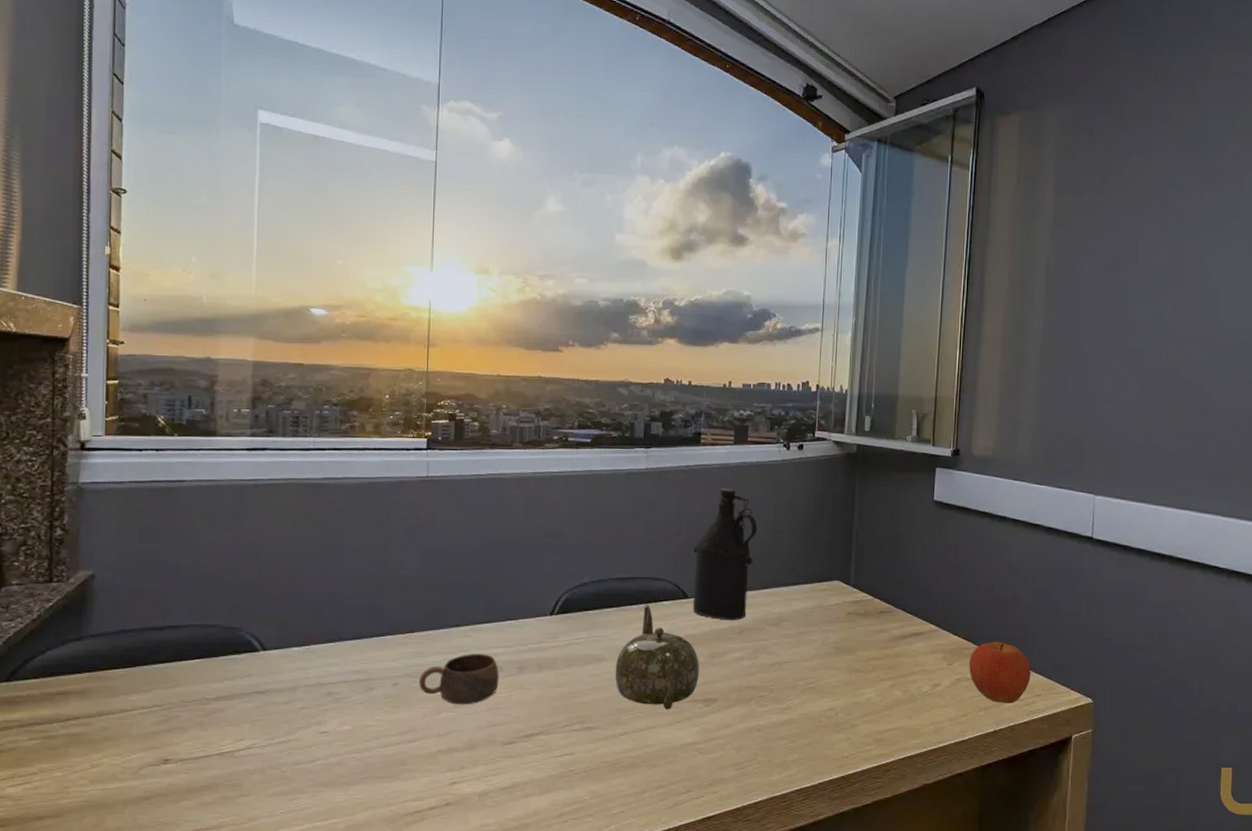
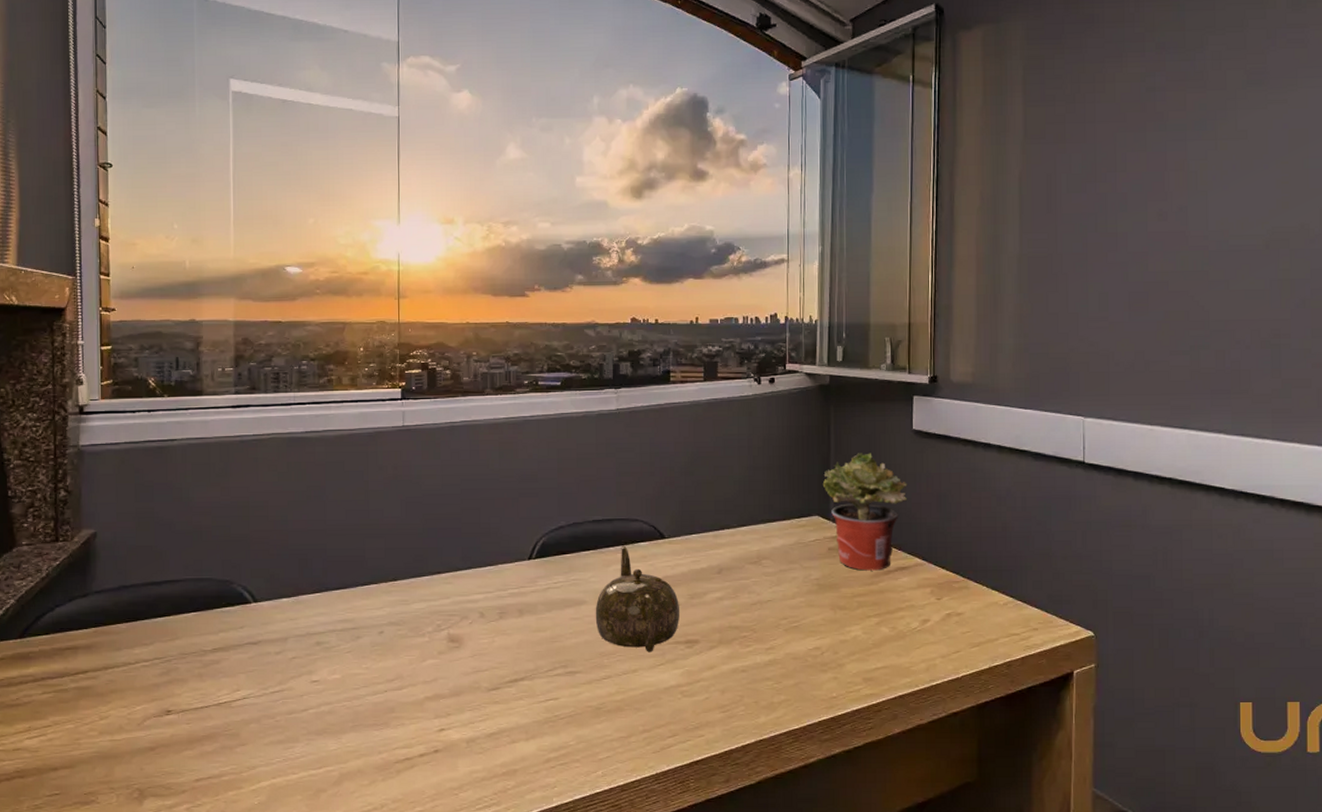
cup: present [418,653,499,705] -> none [403,599,481,652]
bottle: present [692,488,758,621] -> none [667,426,732,560]
potted plant: none [844,521,926,636] -> present [822,453,908,571]
fruit: present [969,641,1031,704] -> none [959,573,1025,639]

